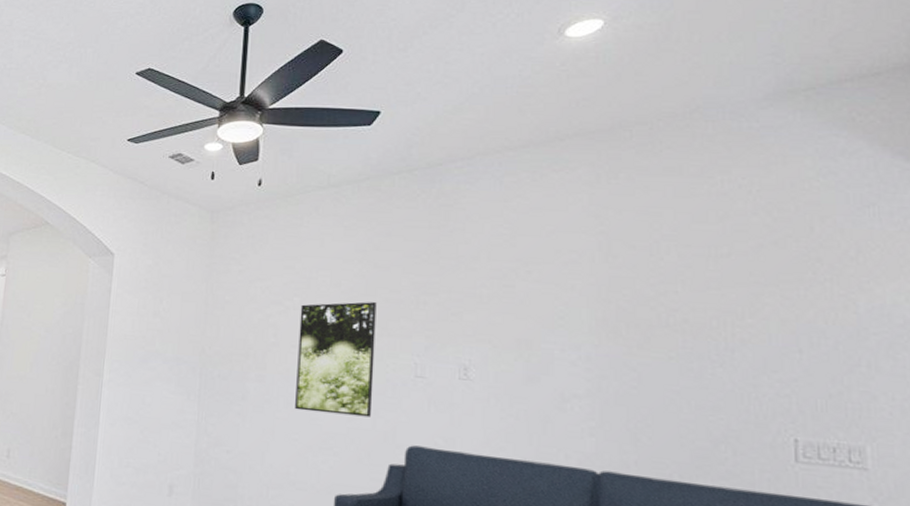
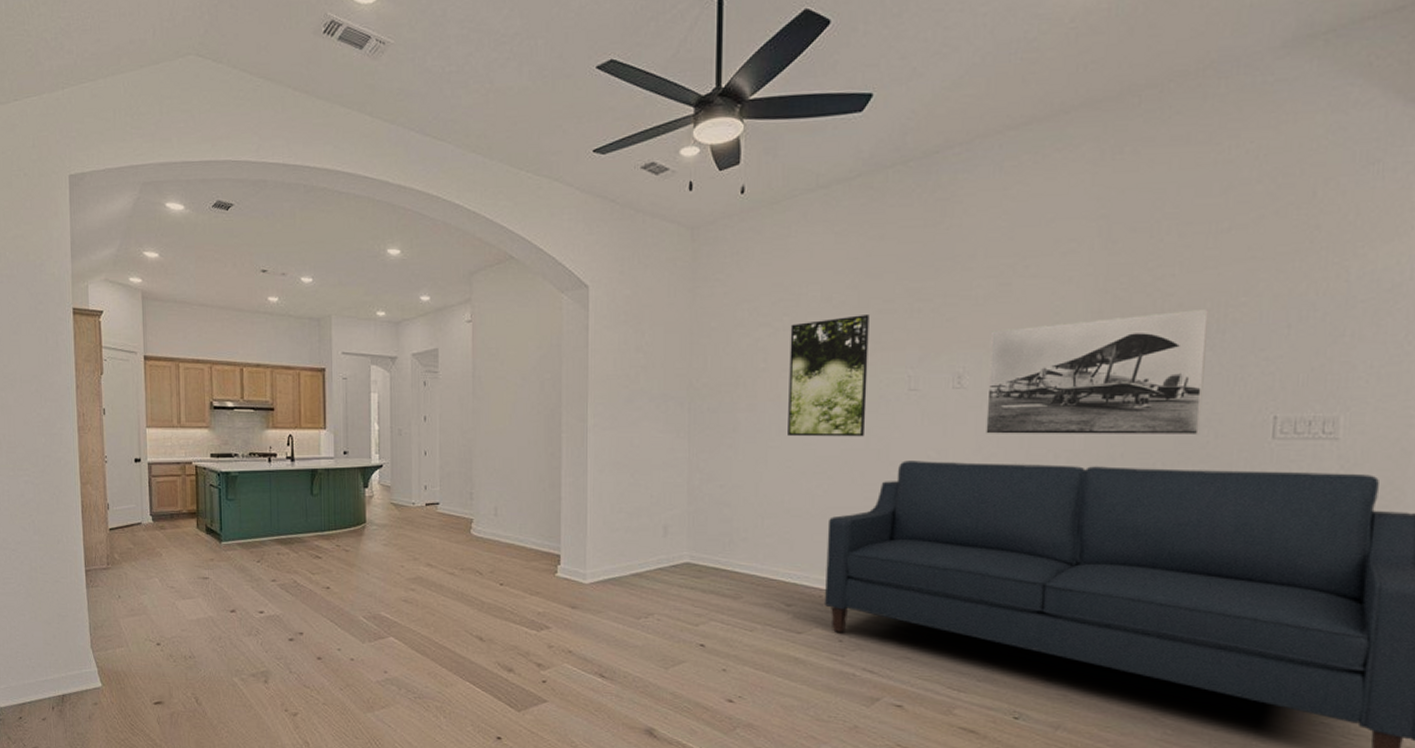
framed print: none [493,326,717,451] -> present [986,308,1208,436]

